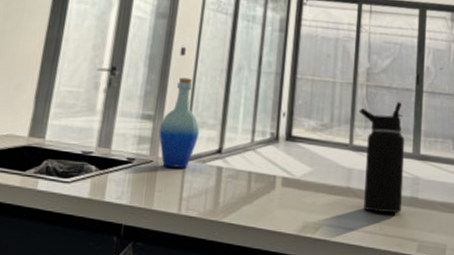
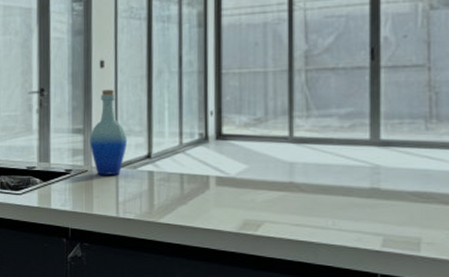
water bottle: present [359,102,405,213] -> none [298,83,360,207]

